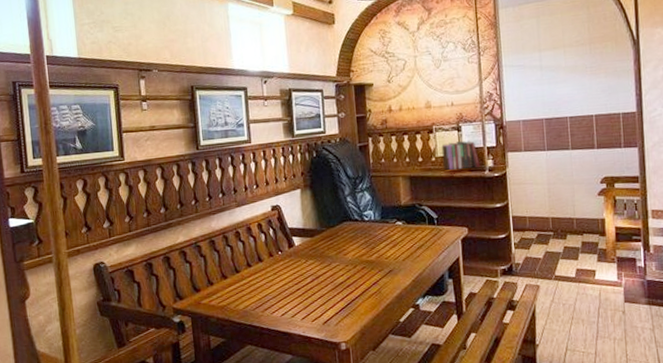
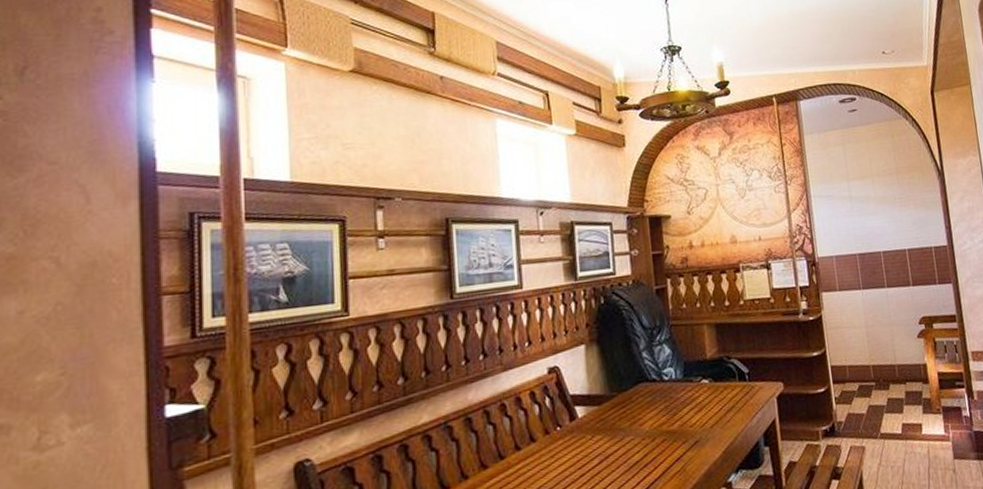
books: present [441,141,481,171] -> none [750,280,794,315]

